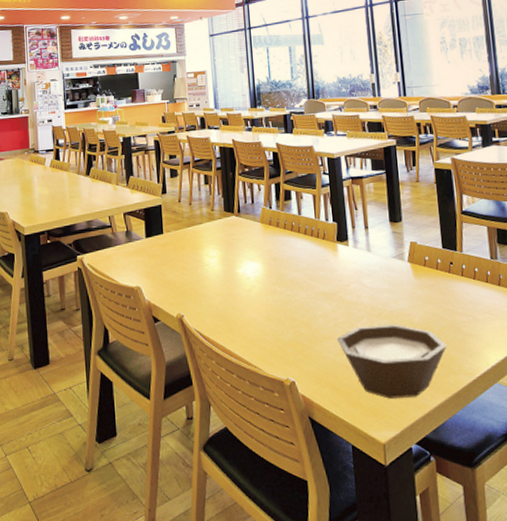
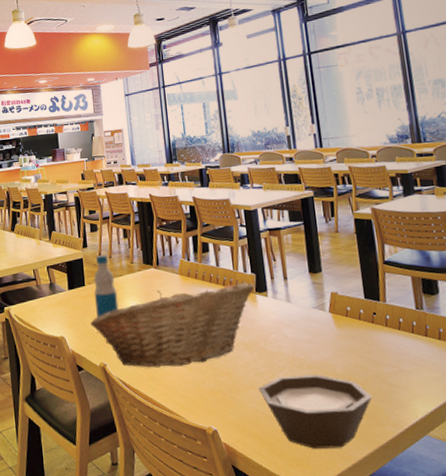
fruit basket: none [168,231,336,319] -> present [90,282,255,368]
bottle: none [172,202,198,267] -> present [93,255,119,317]

